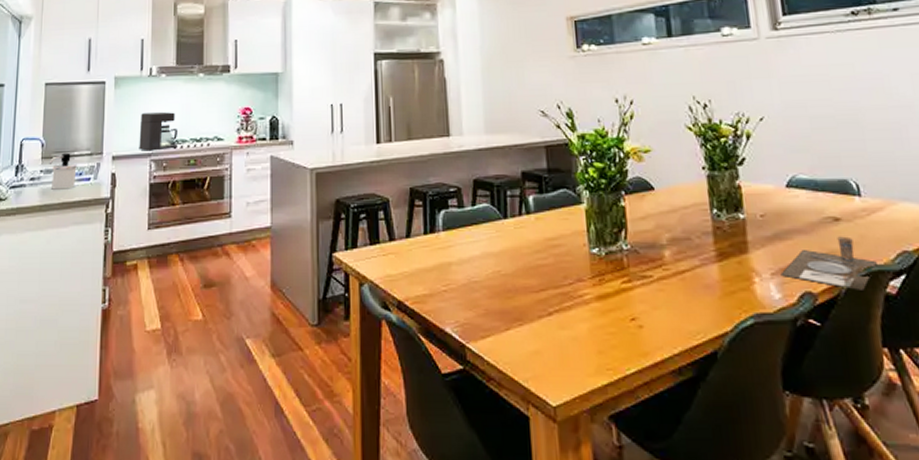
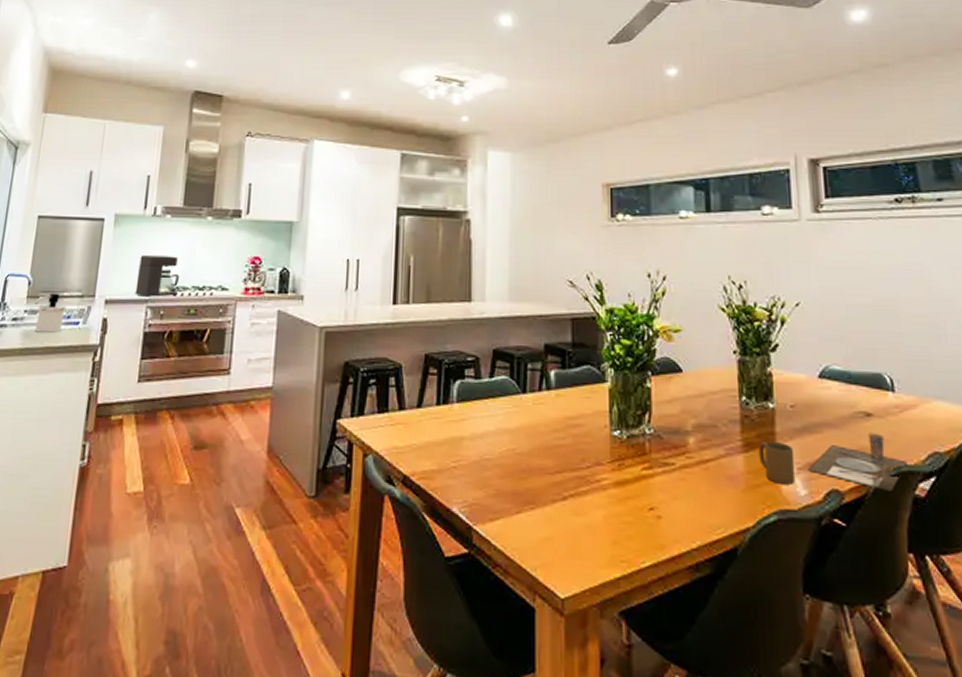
mug: none [731,249,769,289] -> present [758,441,795,485]

